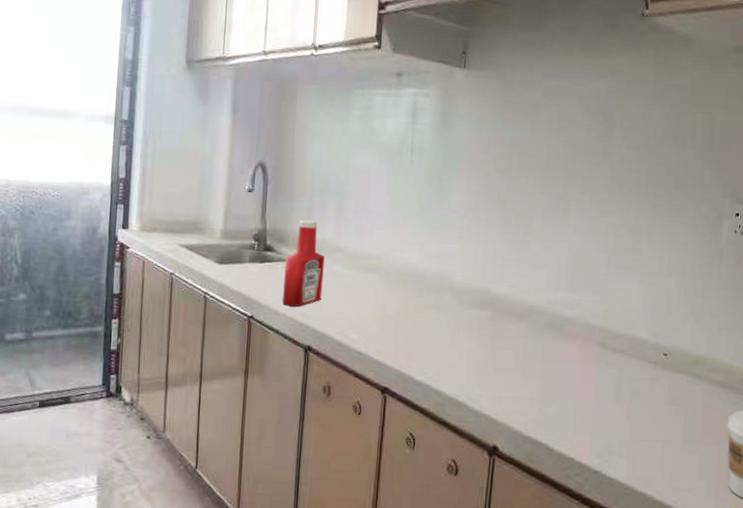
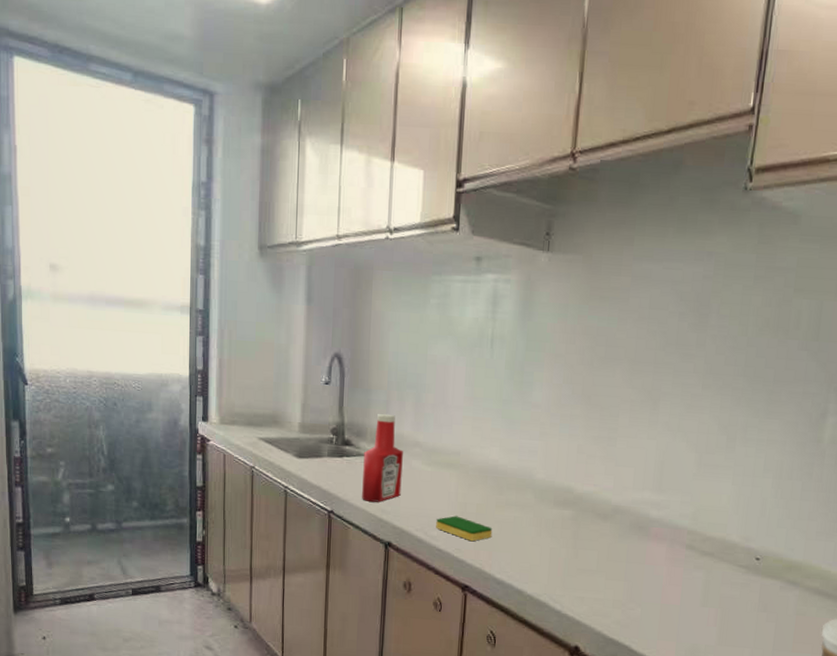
dish sponge: none [356,318,412,344] -> present [436,515,493,542]

